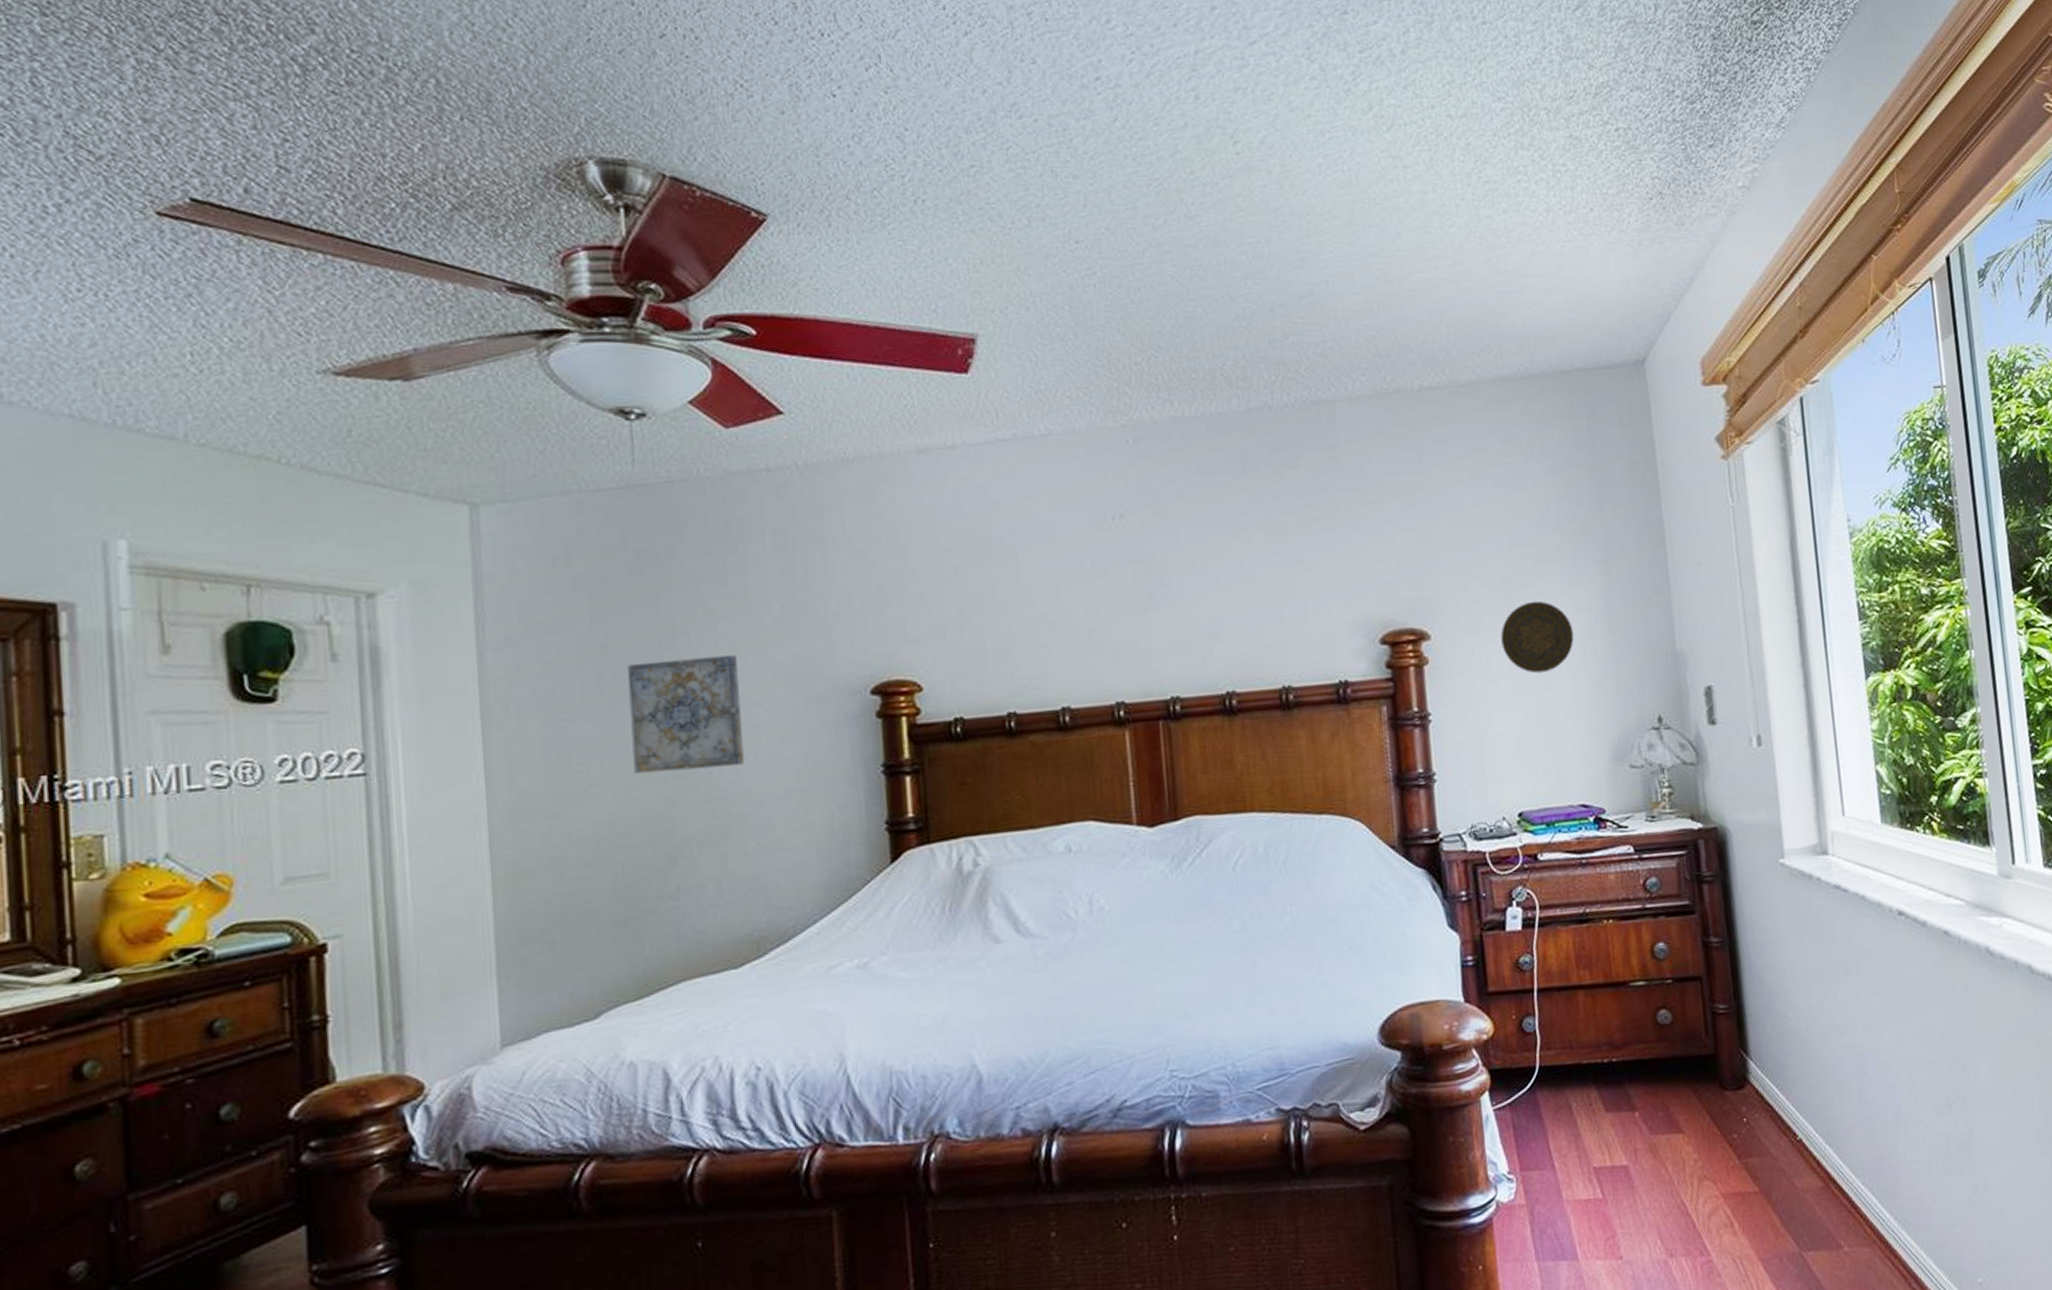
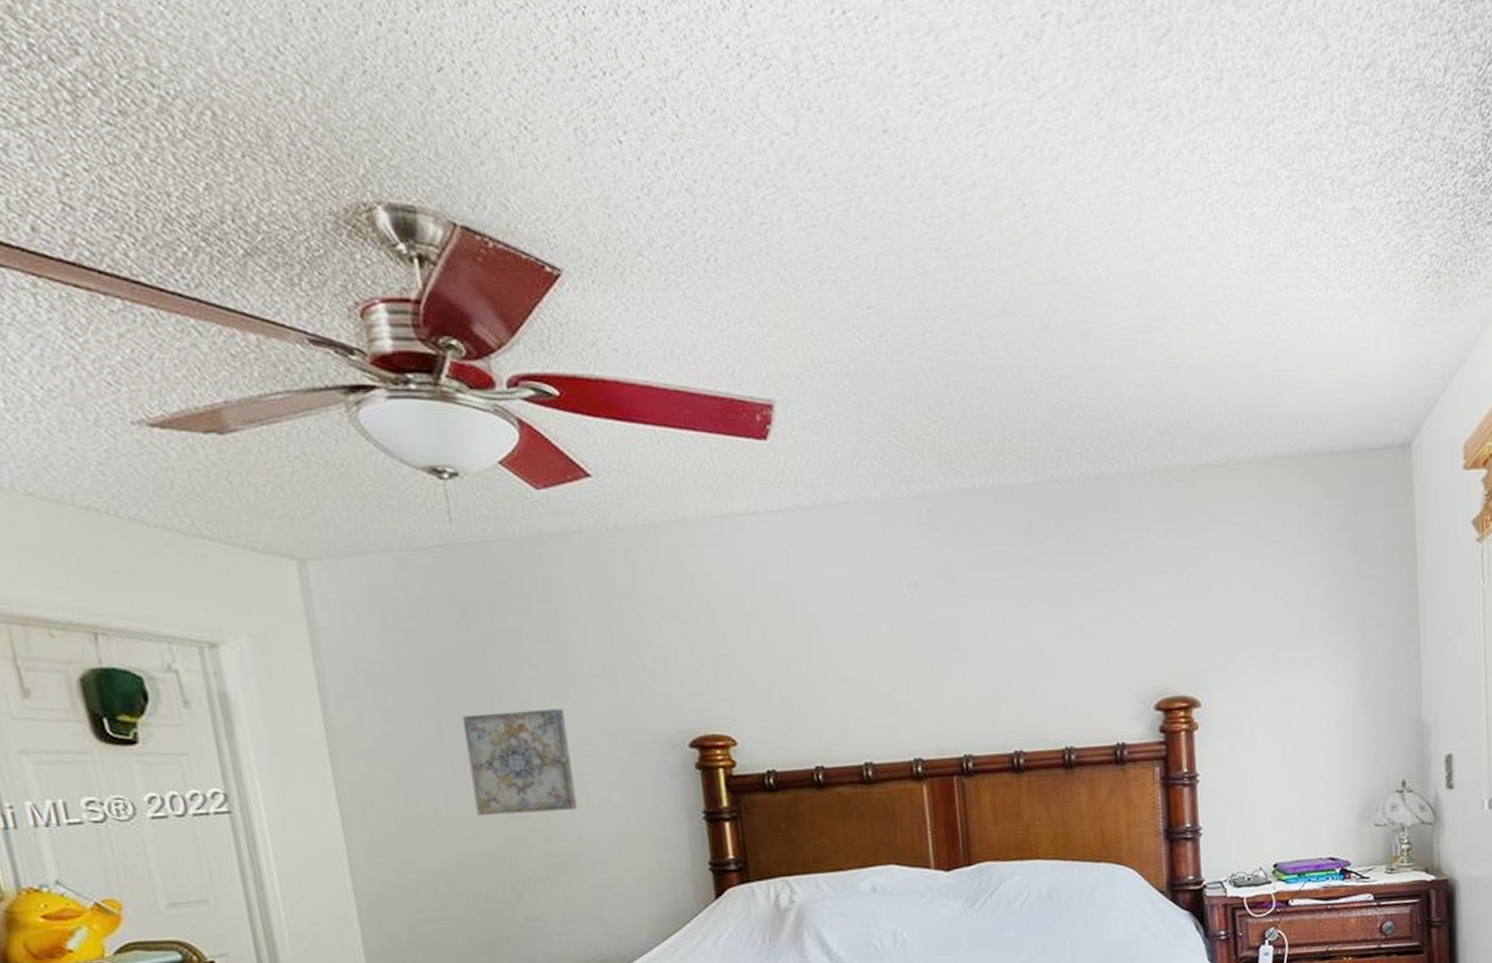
decorative plate: present [1501,601,1574,674] -> none [1265,673,1331,740]

